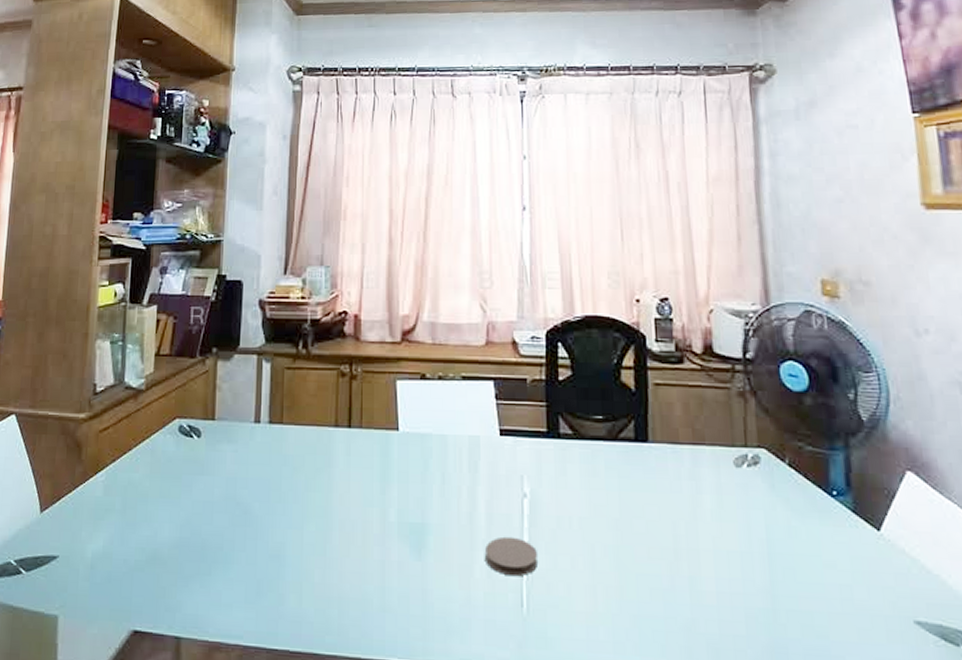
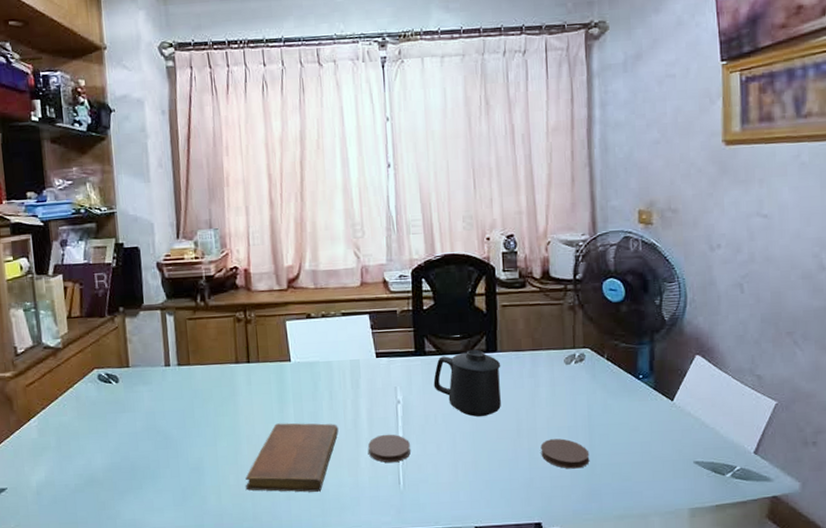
notebook: none [333,508,450,605] -> present [245,423,339,492]
mug: none [568,436,653,526] -> present [433,349,501,417]
coaster: none [705,567,771,613] -> present [540,438,590,469]

